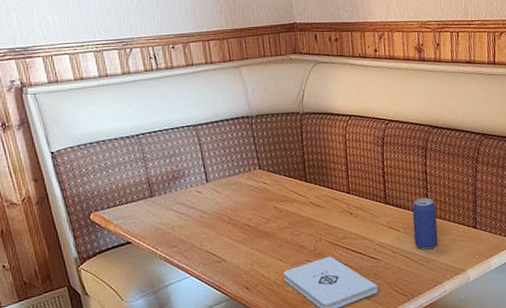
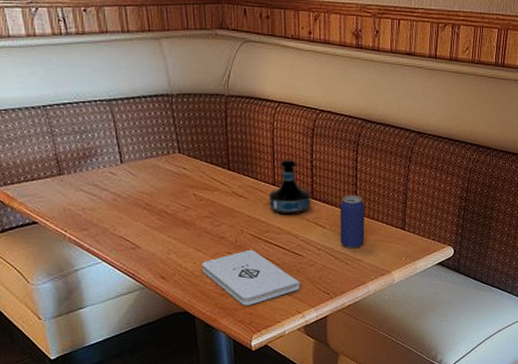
tequila bottle: none [344,167,385,221] -> present [268,159,311,216]

